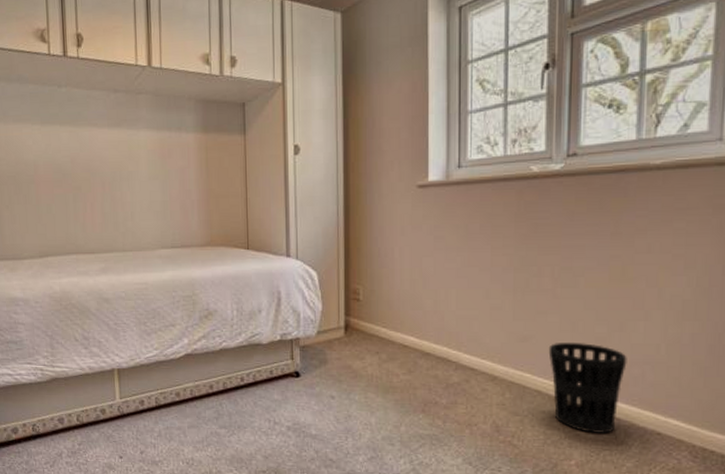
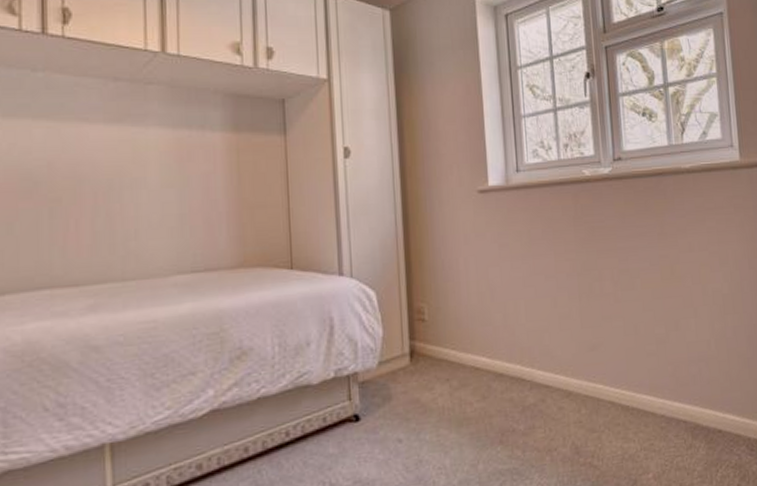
wastebasket: present [548,342,627,433] -> none [616,345,686,441]

